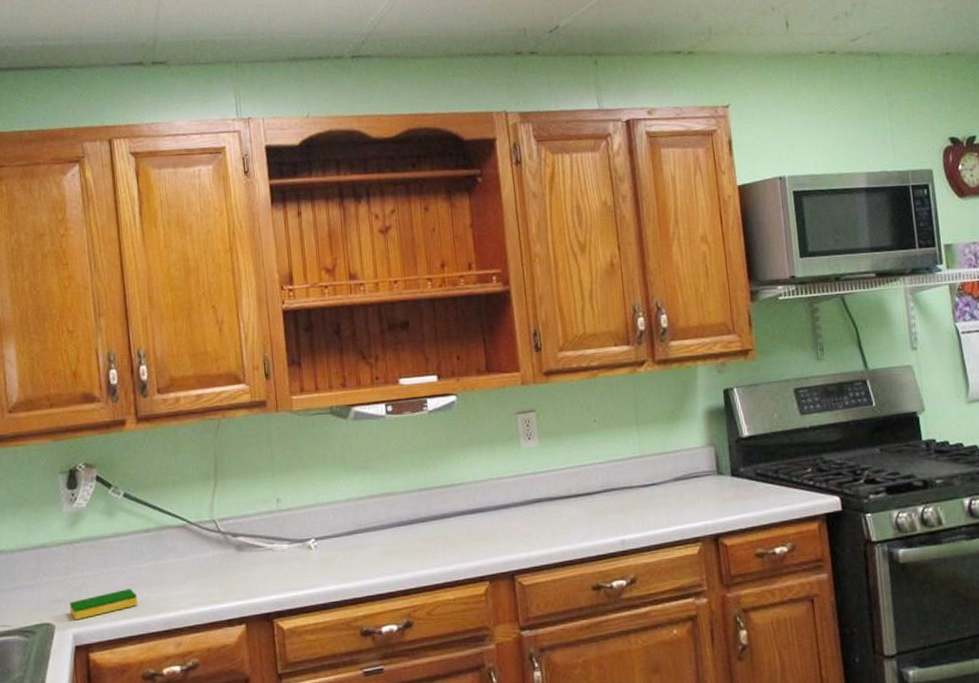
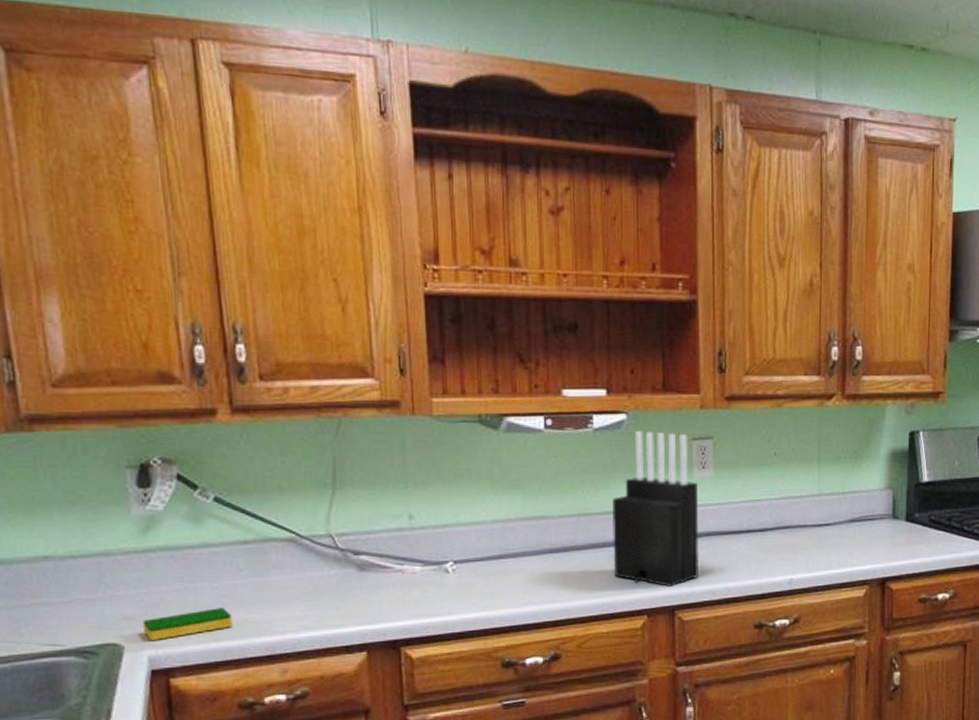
knife block: none [449,408,535,553] -> present [613,431,700,587]

